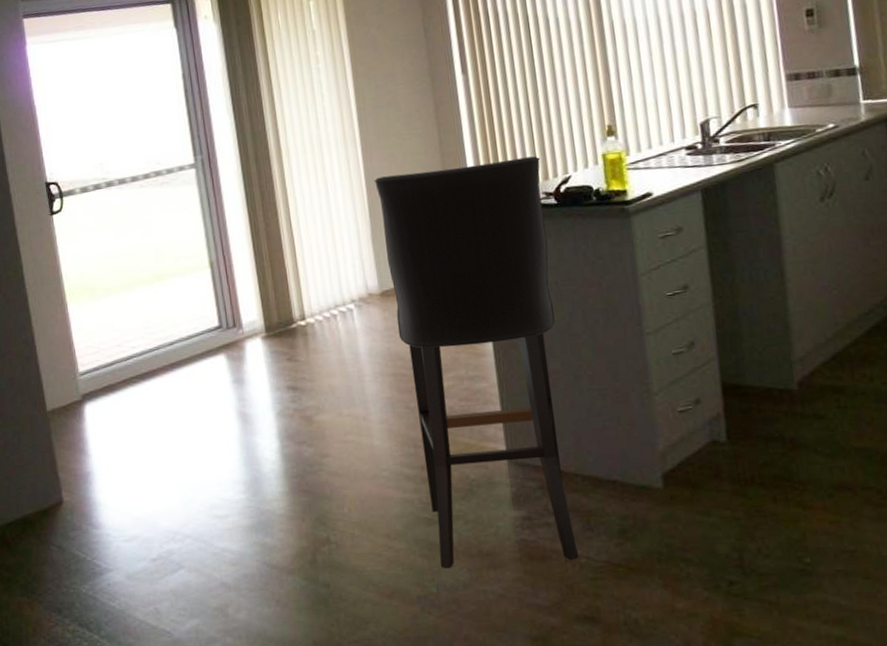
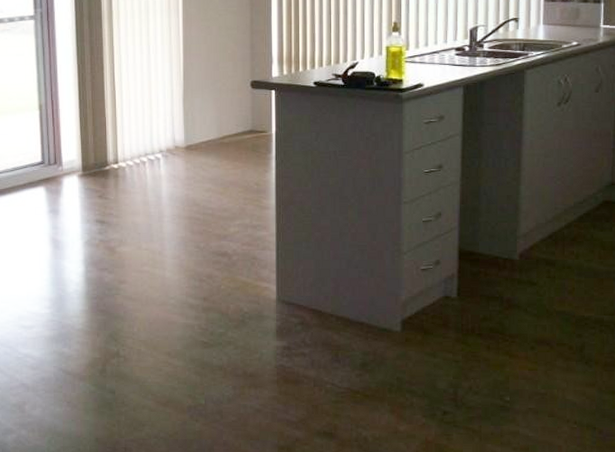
bar stool: present [374,156,578,568] -> none [191,42,335,385]

